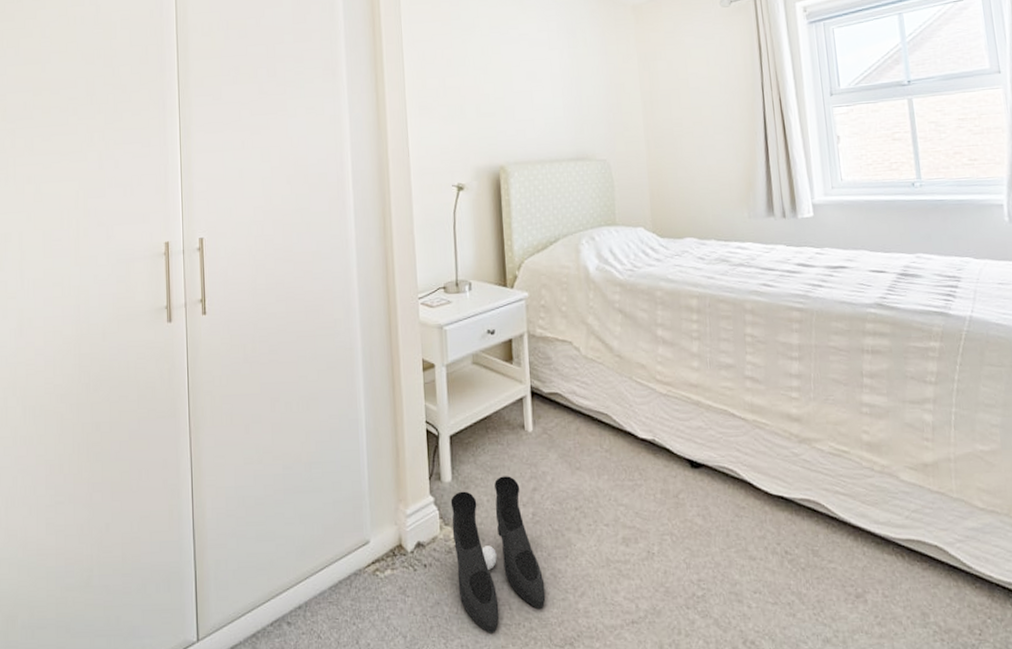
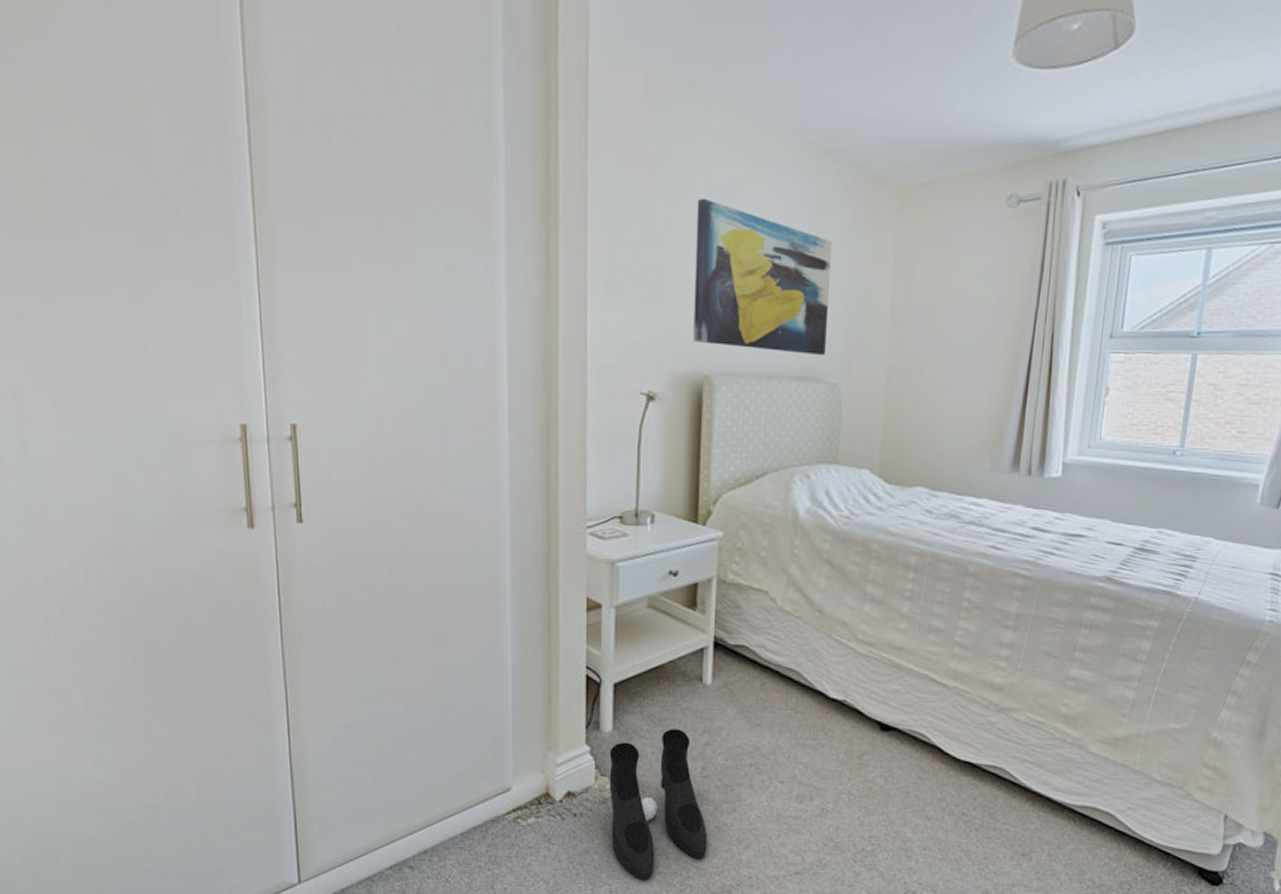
wall art: none [482,35,594,142] -> present [693,198,833,355]

